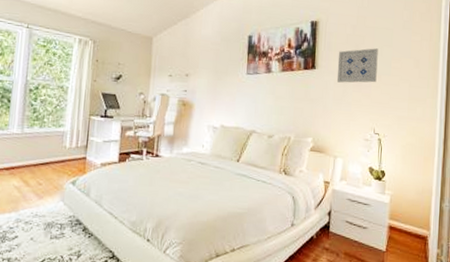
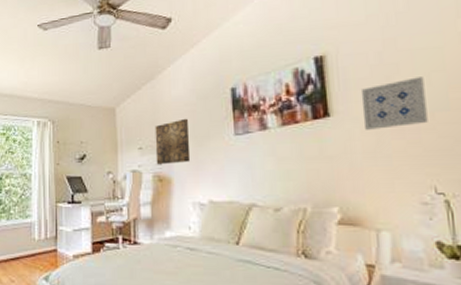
wall art: none [182,55,212,92] -> present [155,118,191,165]

